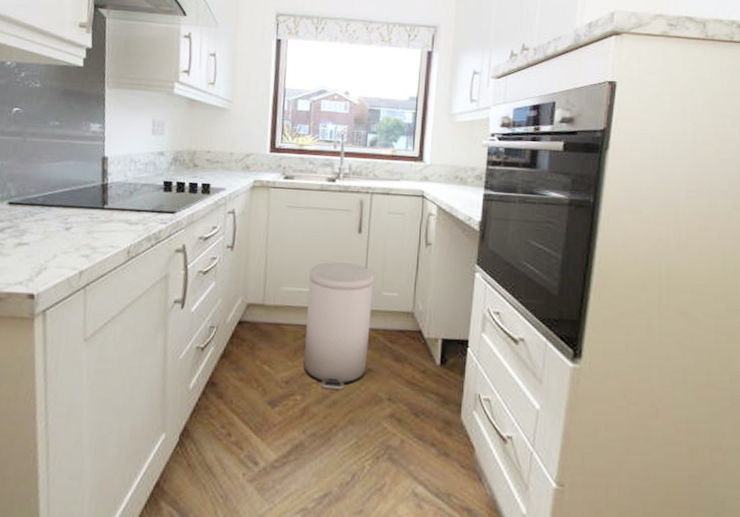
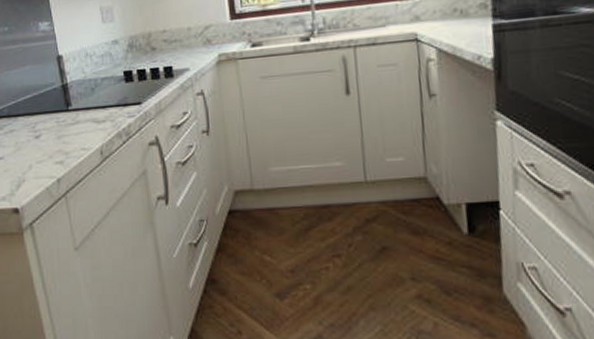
pedal bin: present [303,262,375,390] -> none [297,130,381,274]

